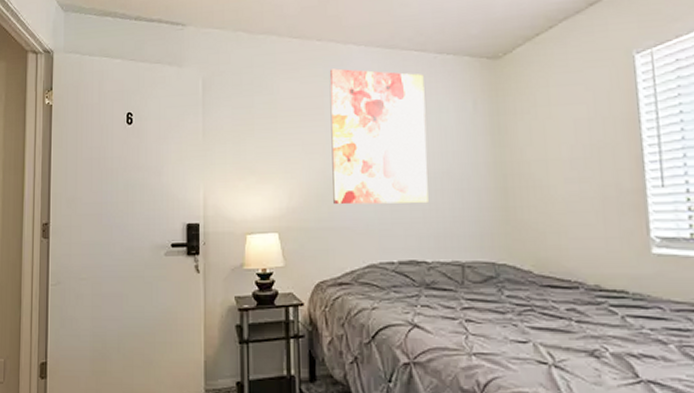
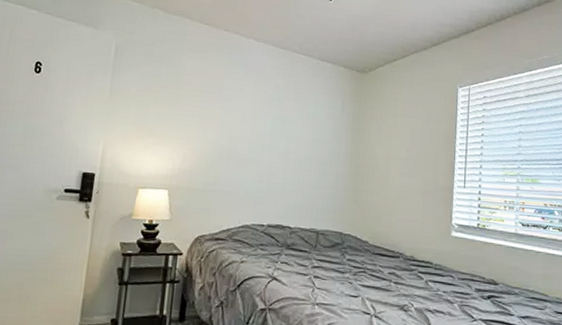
wall art: present [329,68,428,205] -> none [220,56,307,180]

